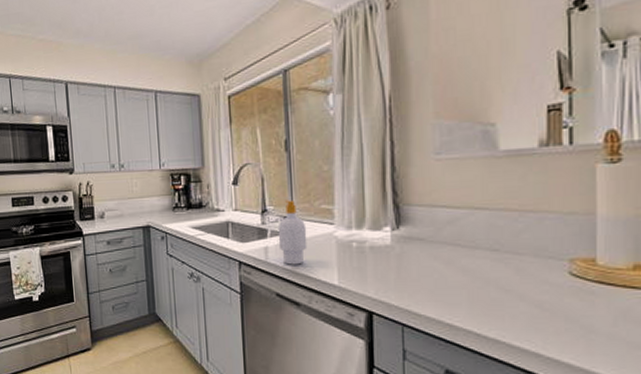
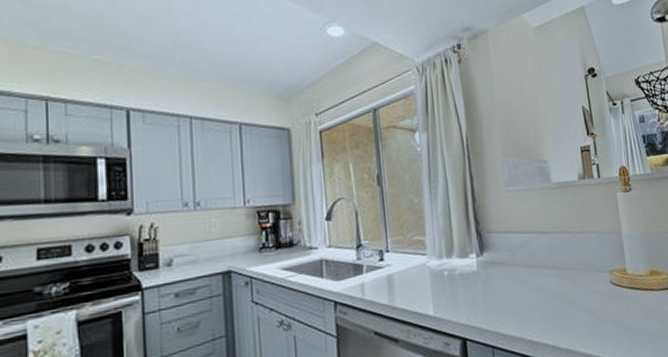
soap bottle: present [277,200,308,265] -> none [373,233,403,300]

